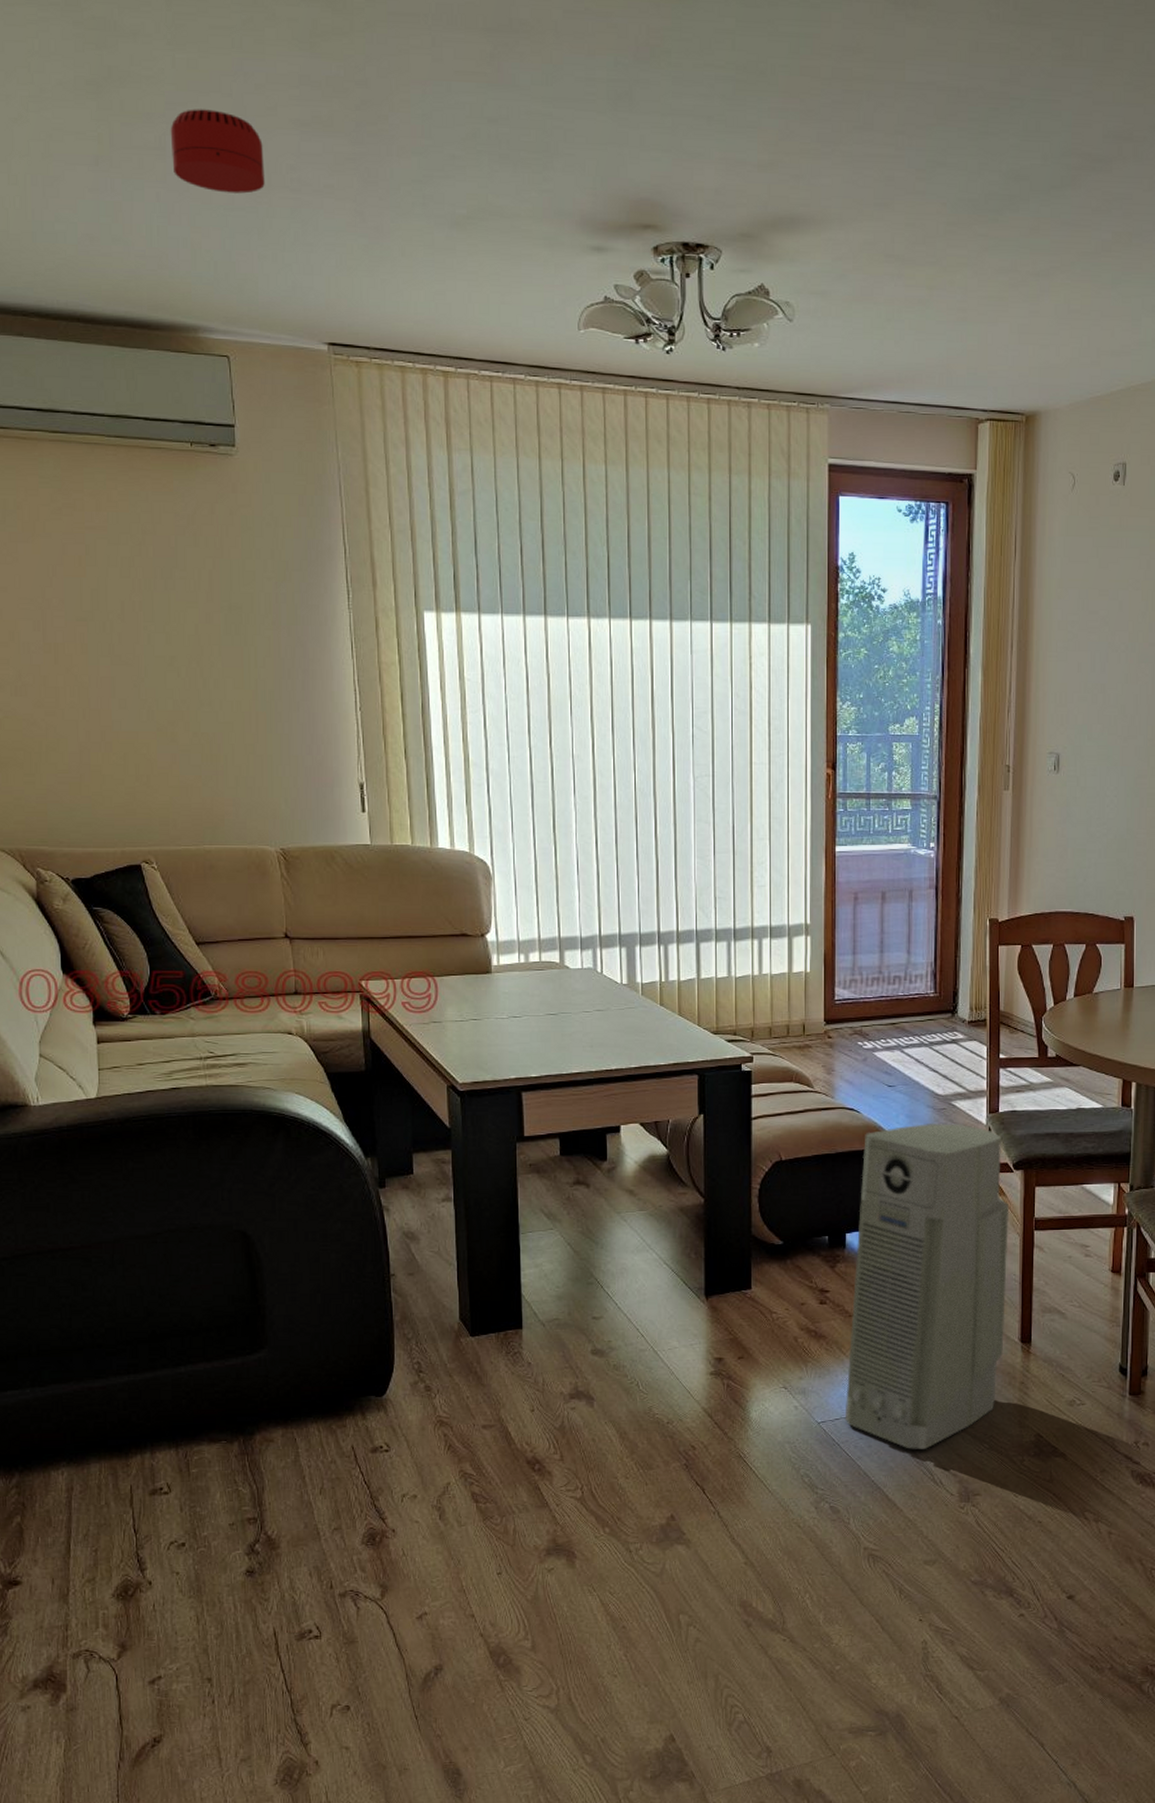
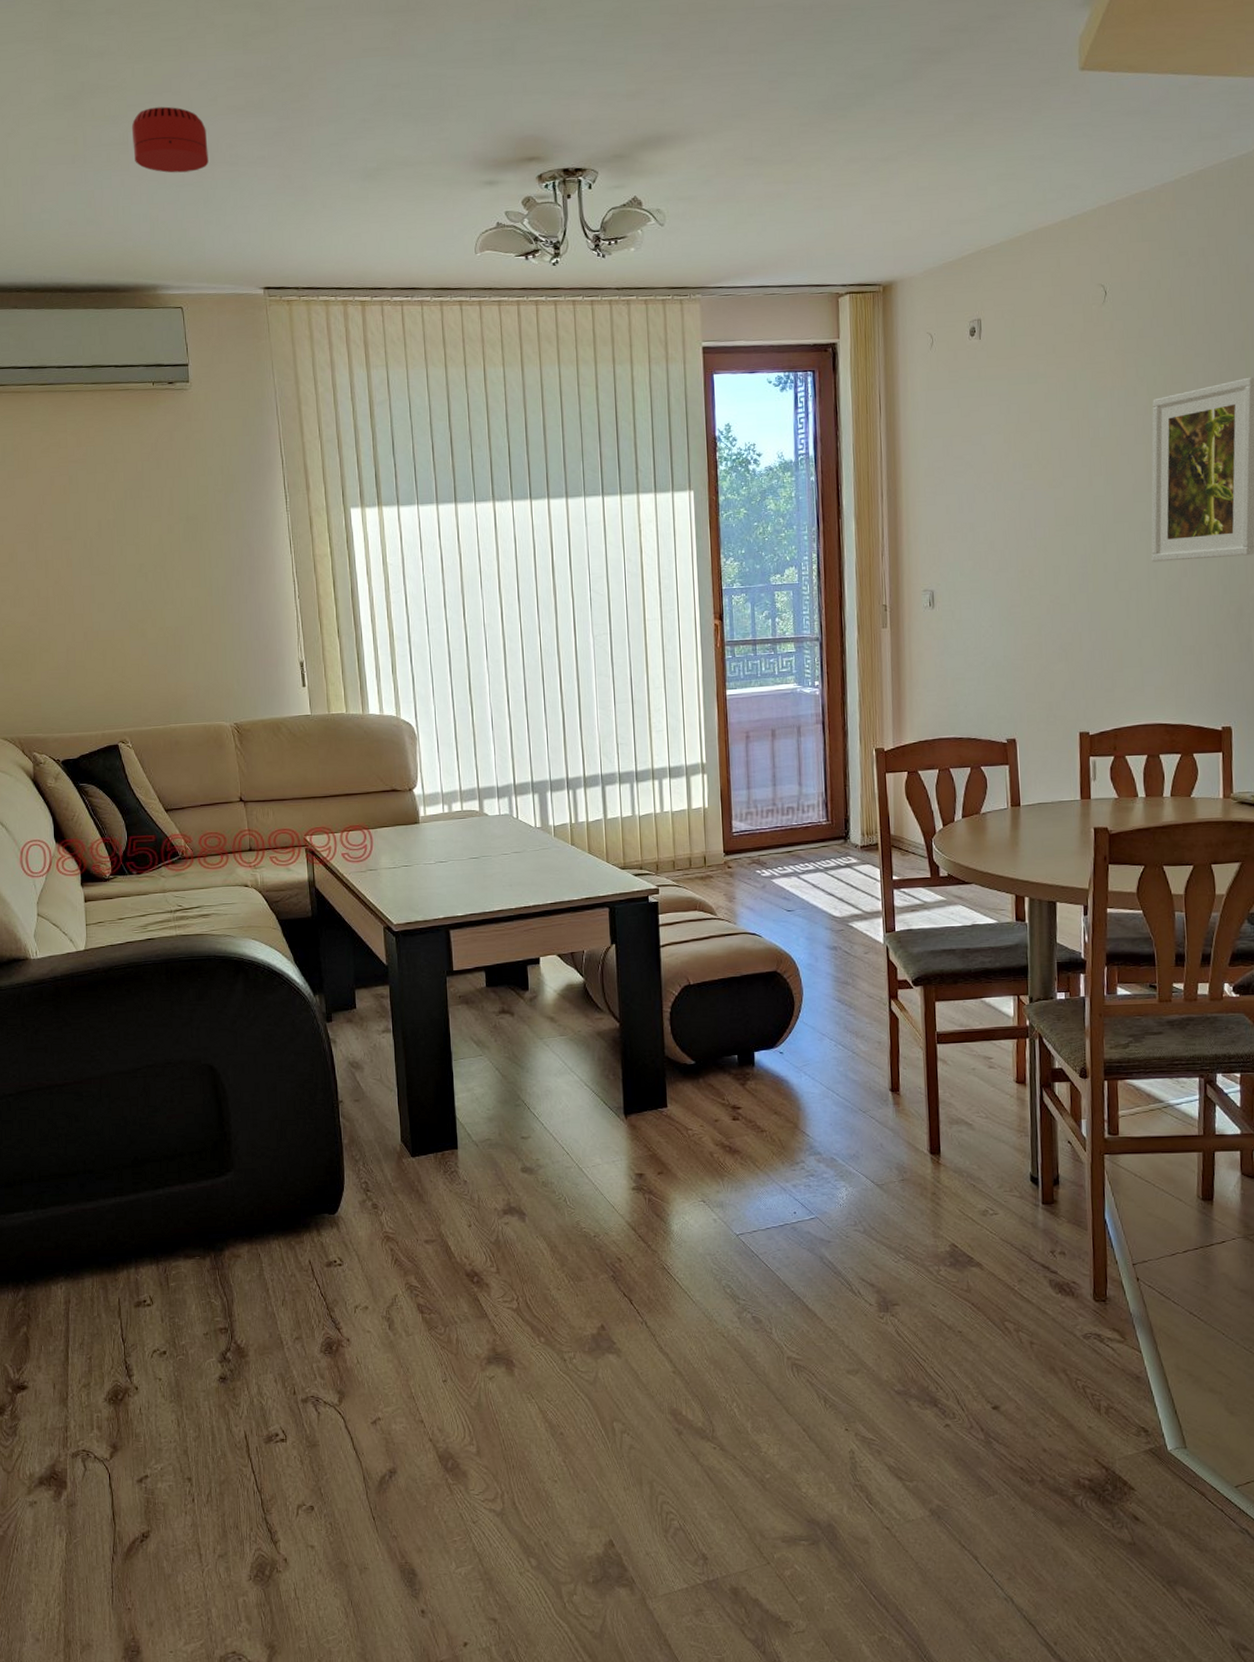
air purifier: present [844,1122,1010,1449] -> none [762,943,914,1260]

